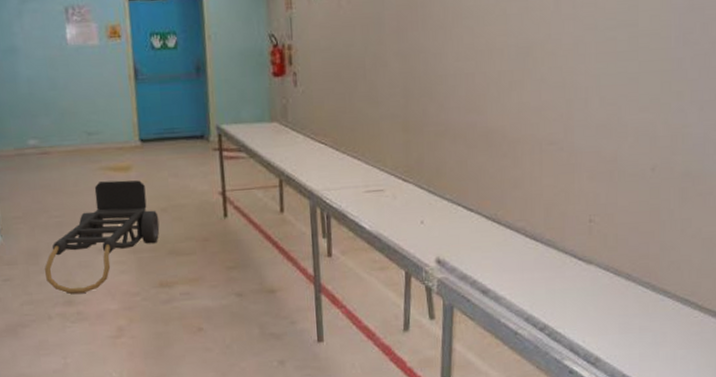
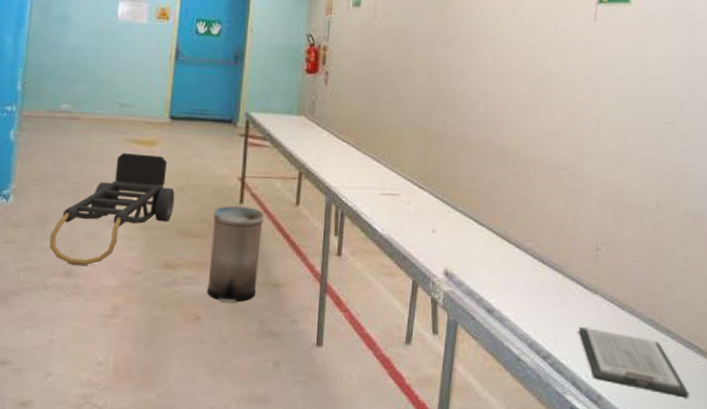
pedal bin: none [200,220,252,312] -> present [207,206,264,303]
clipboard: none [574,296,686,350] -> present [578,326,689,397]

